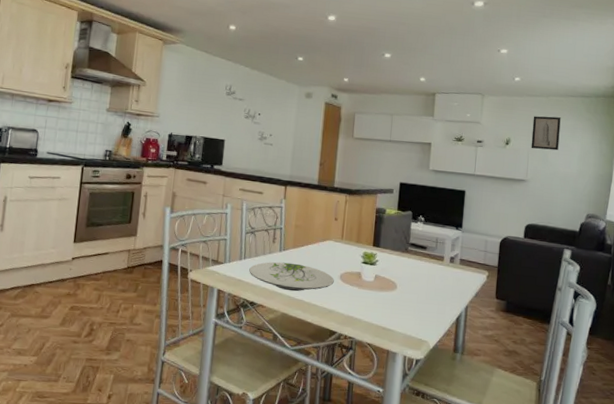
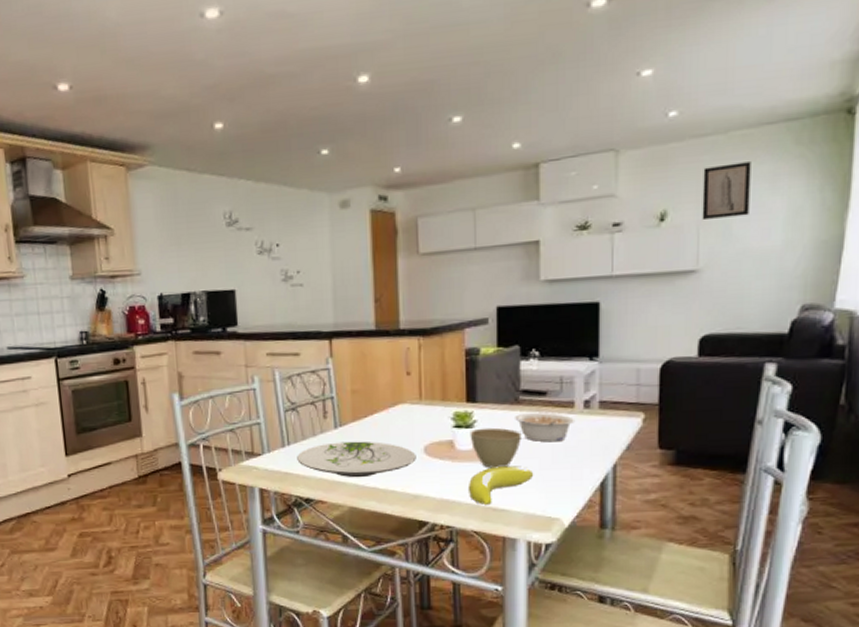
banana: none [367,296,413,325] -> present [469,466,534,506]
cup: none [372,266,407,298] -> present [470,427,521,468]
legume: none [404,260,444,284] -> present [515,413,576,443]

